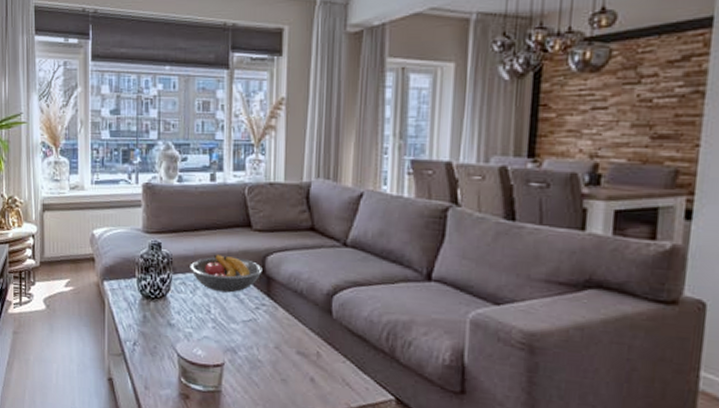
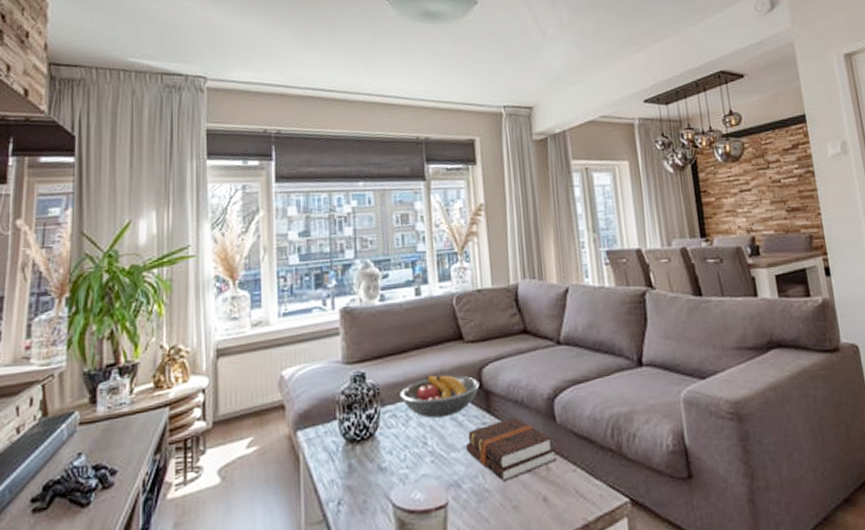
hardback book: none [244,304,328,357] -> present [465,417,556,481]

